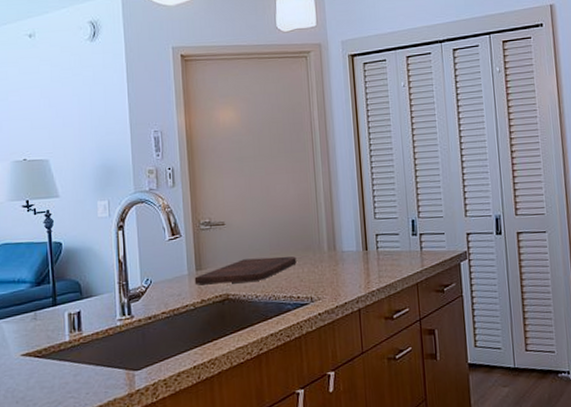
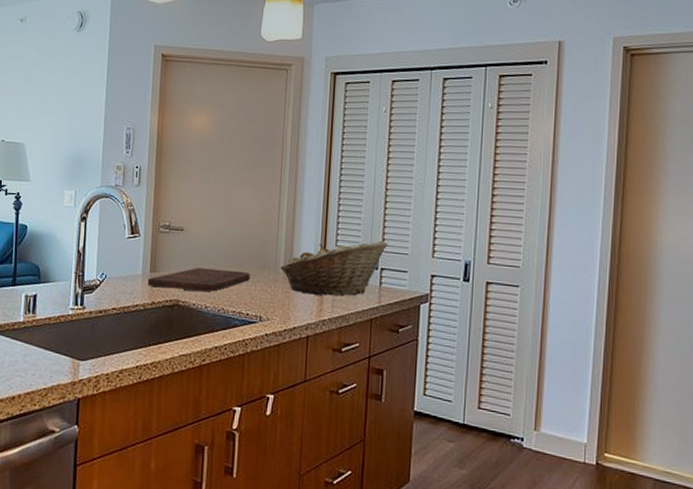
fruit basket: none [324,208,424,269] -> present [280,241,388,297]

